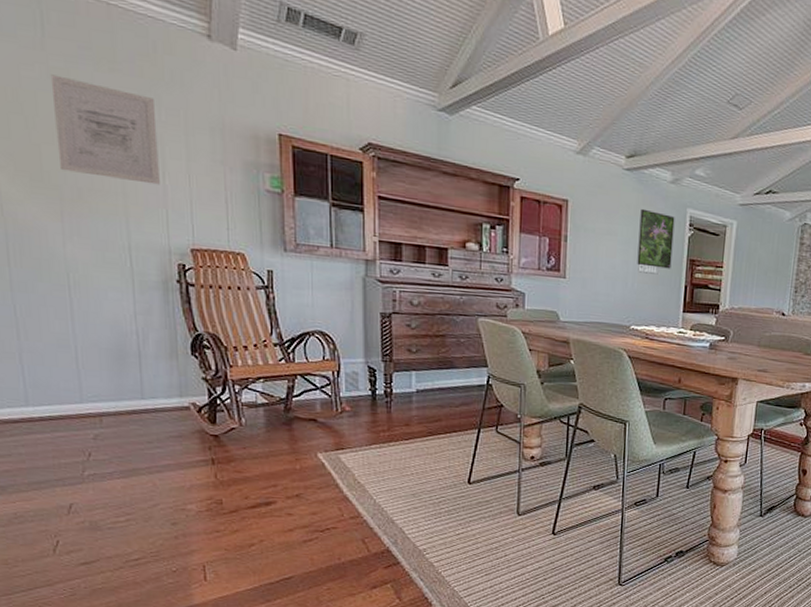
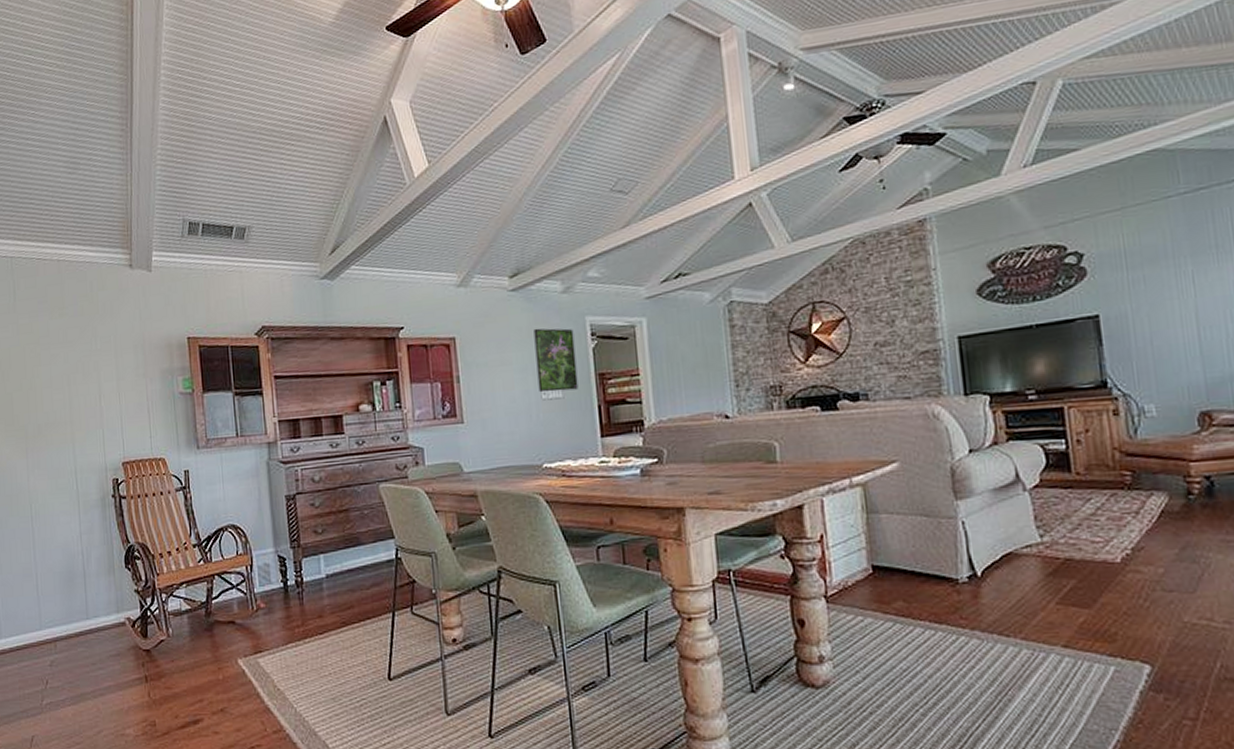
wall art: present [50,74,160,185] -> none [19,330,97,412]

